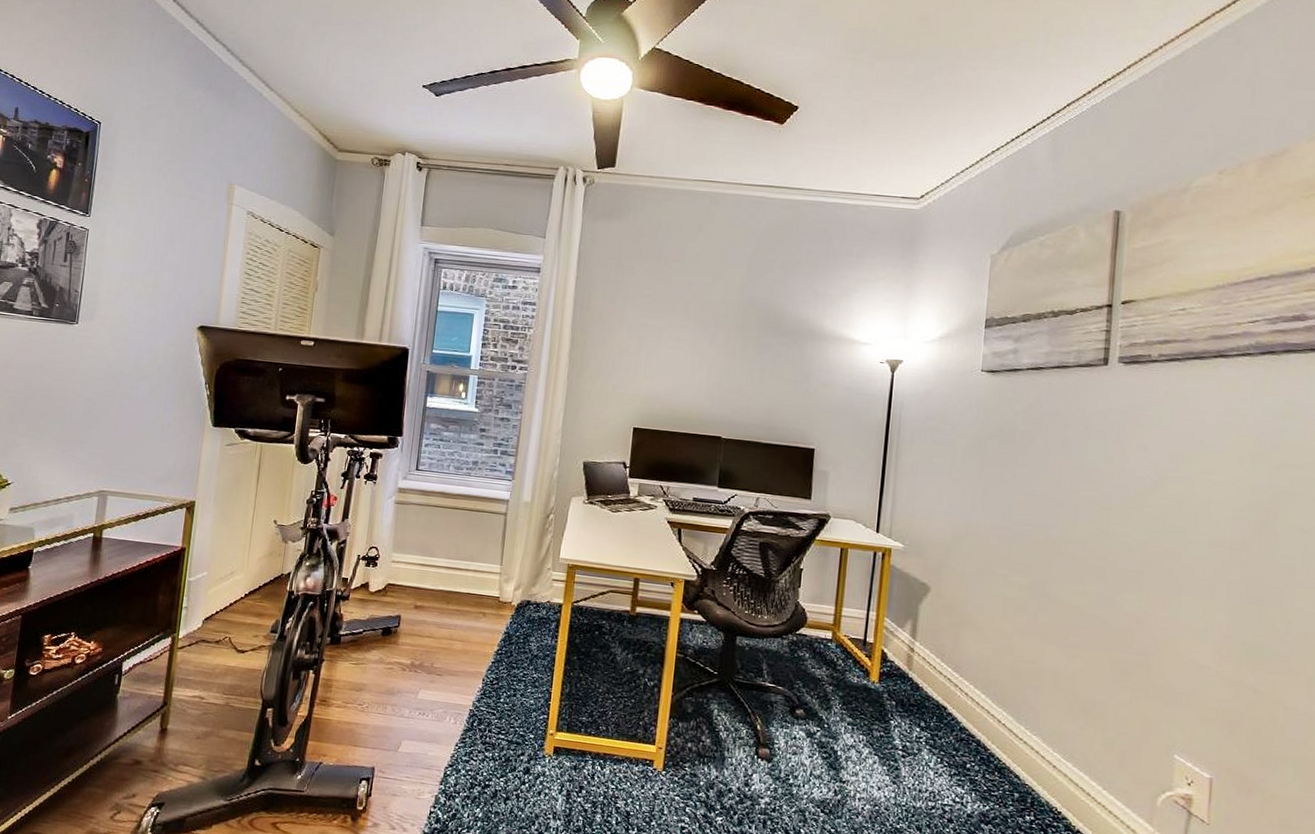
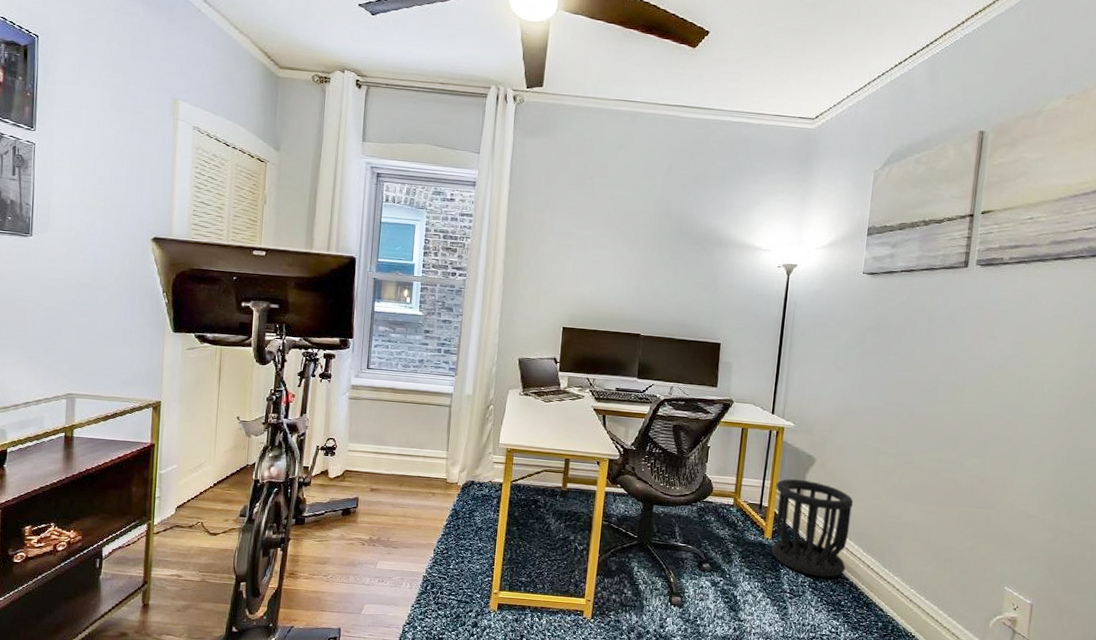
wastebasket: none [879,610,979,733] -> present [771,478,854,577]

